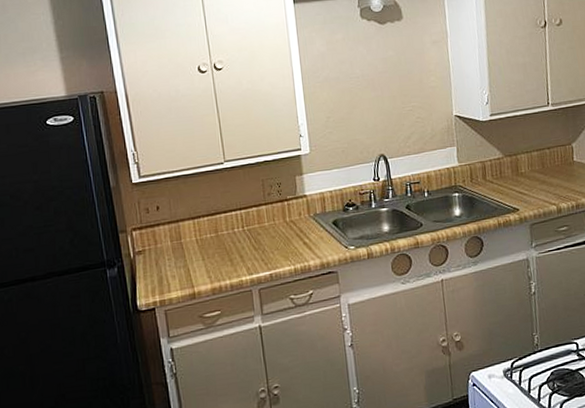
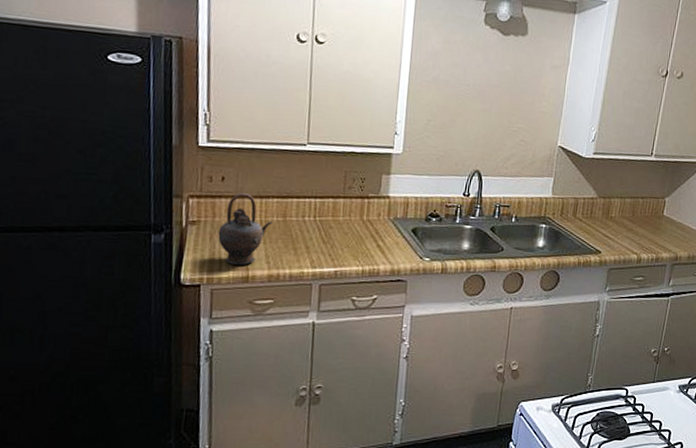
teapot: none [162,217,206,285] -> present [218,193,272,265]

